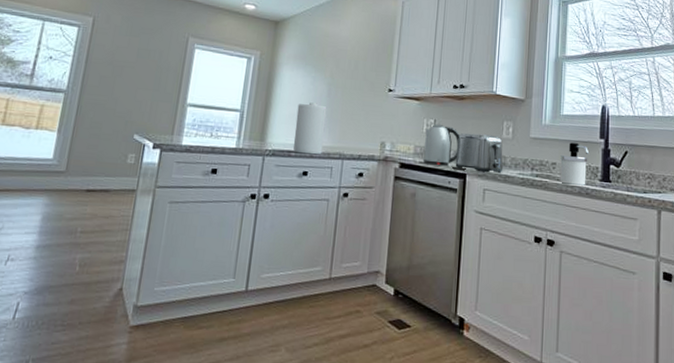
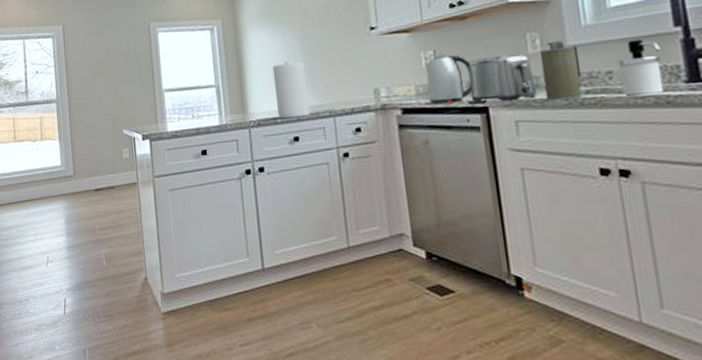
canister: none [508,131,537,180] -> present [539,40,582,101]

